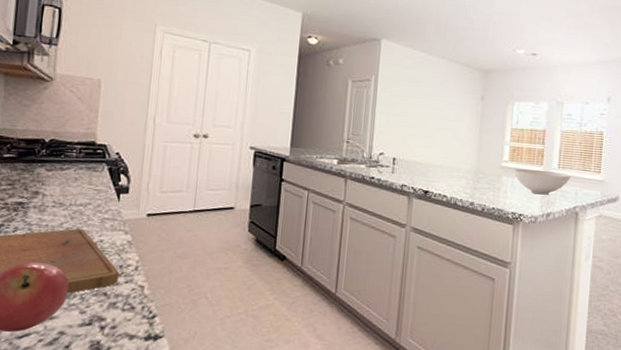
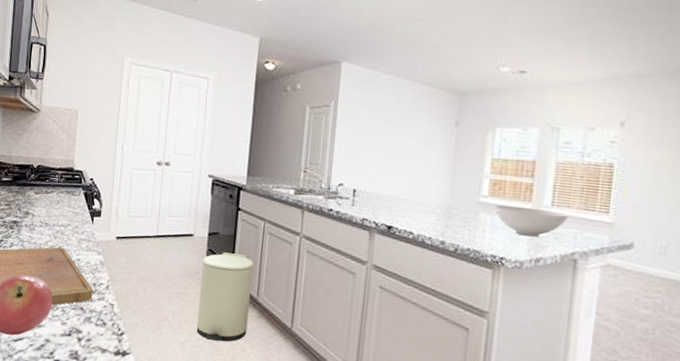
pedal bin: none [238,223,298,314] -> present [196,252,254,342]

